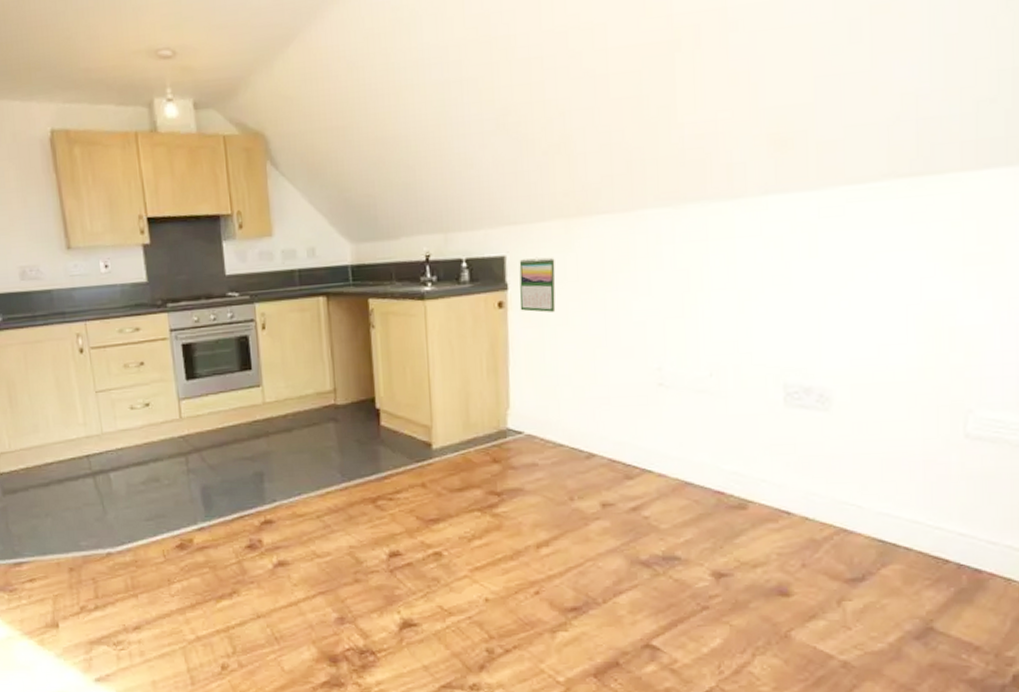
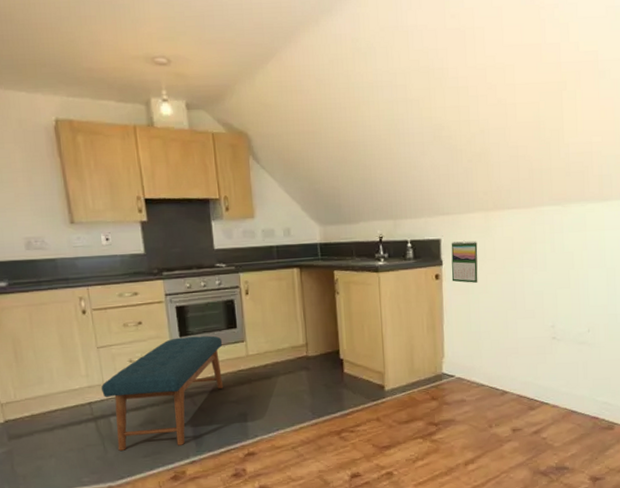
bench: none [100,378,237,512] -> present [102,335,224,451]

